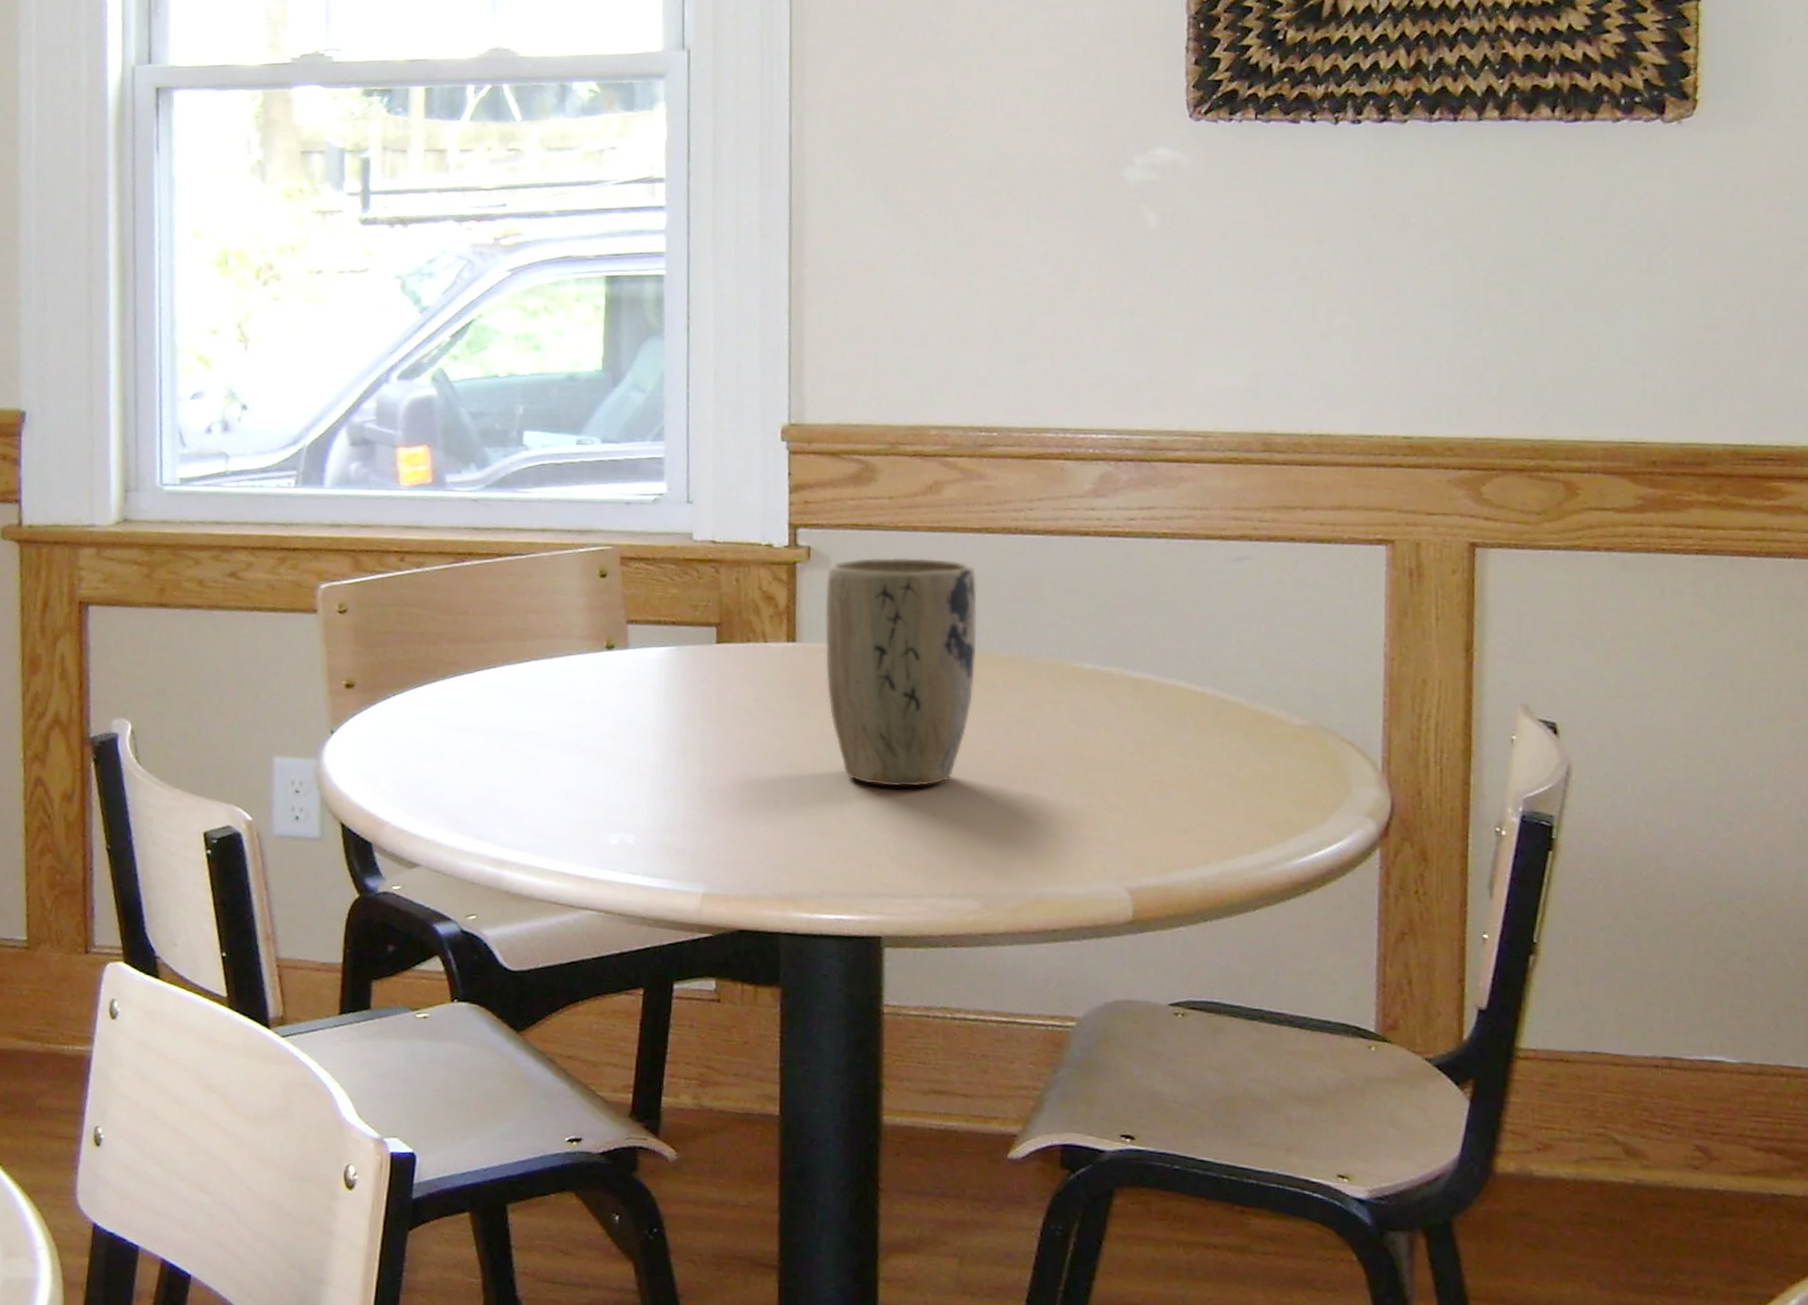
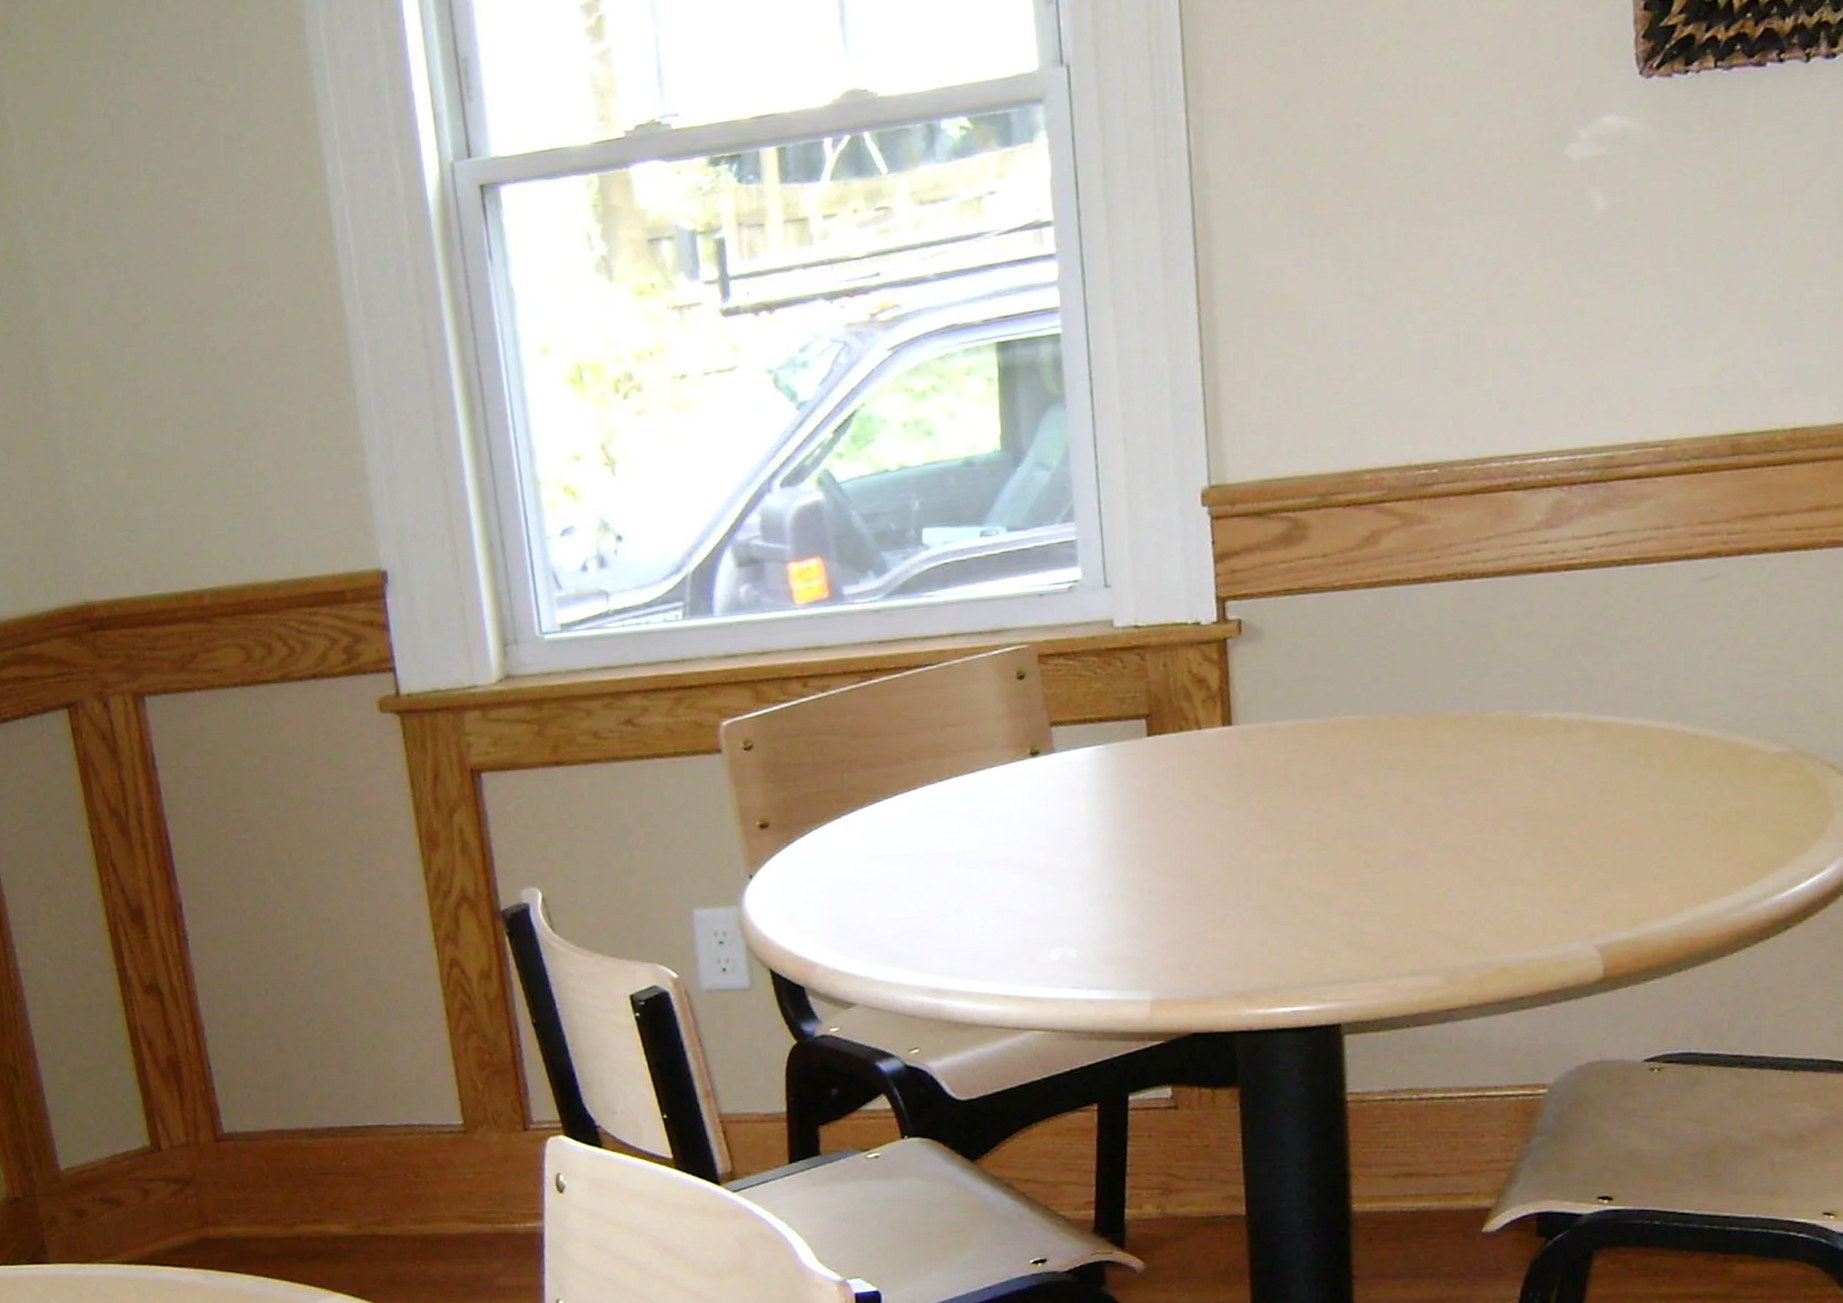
plant pot: present [825,557,977,787] -> none [1260,616,1426,868]

